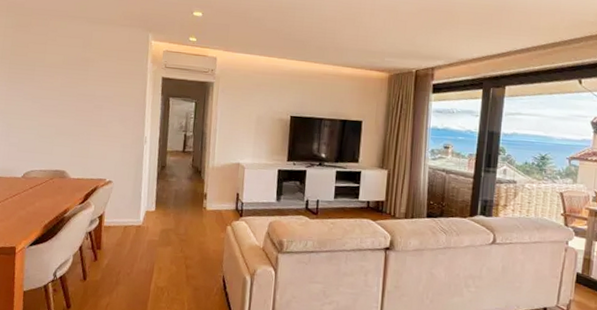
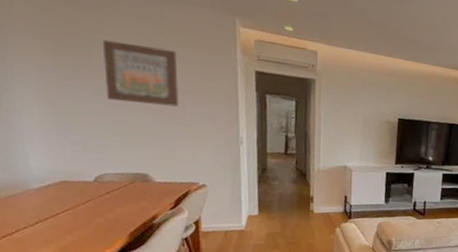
wall art: none [41,57,100,111] -> present [102,39,179,107]

